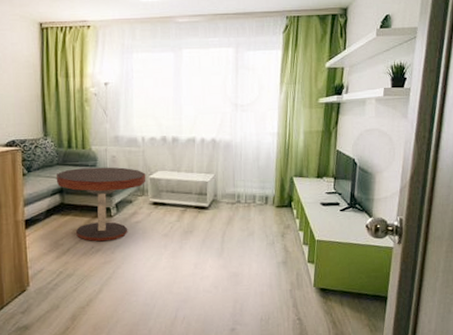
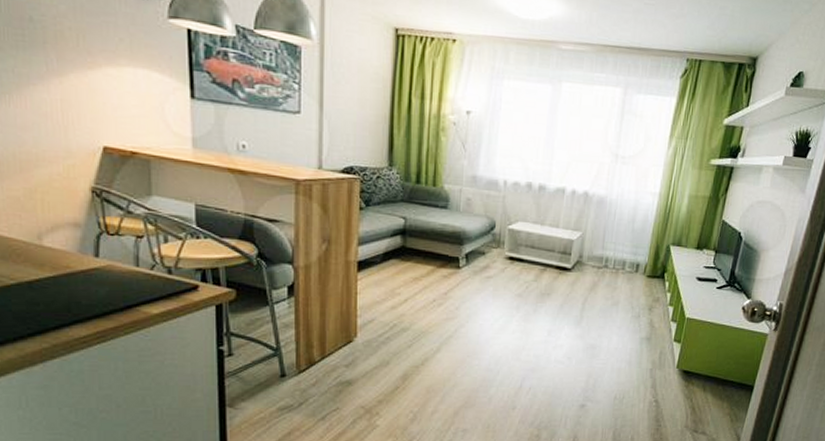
coffee table: present [56,167,146,242] -> none [398,208,504,295]

